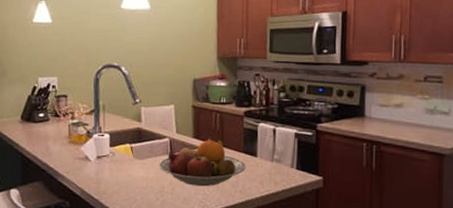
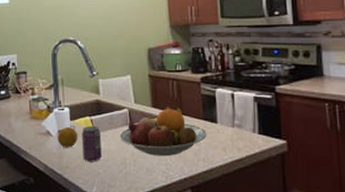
fruit: none [95,153,117,174] -> present [57,127,78,148]
beverage can: none [120,153,141,189] -> present [82,125,102,162]

